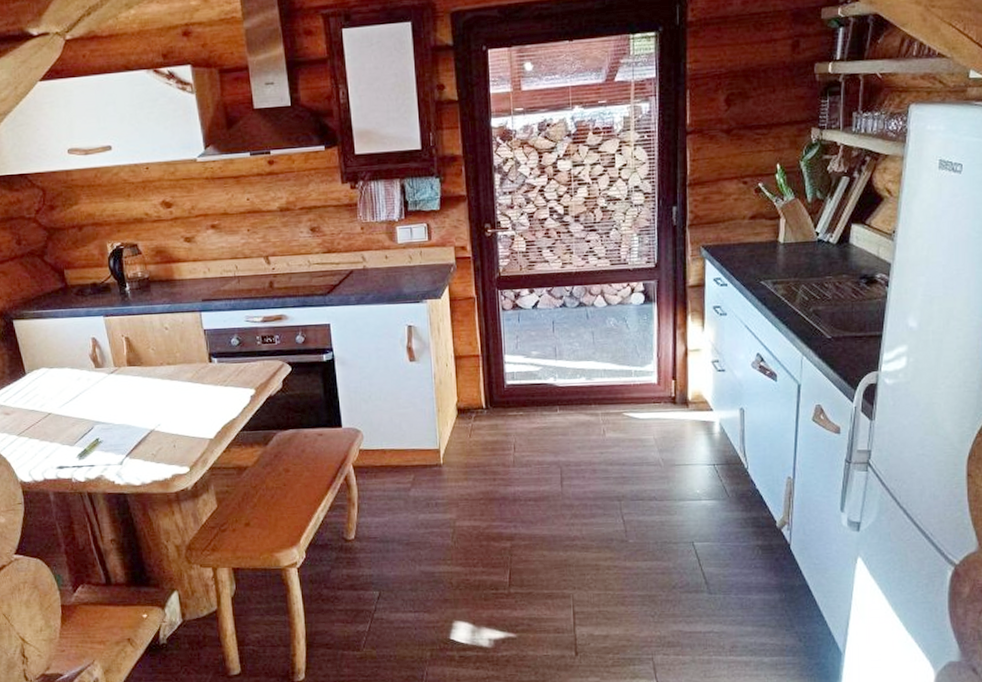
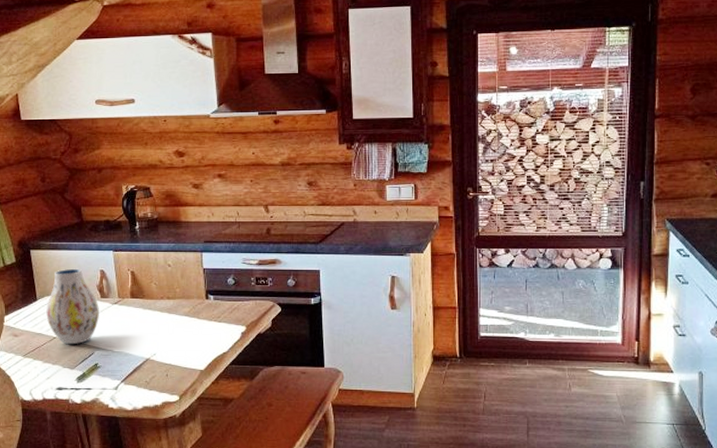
vase: none [37,337,96,420] -> present [46,268,99,345]

